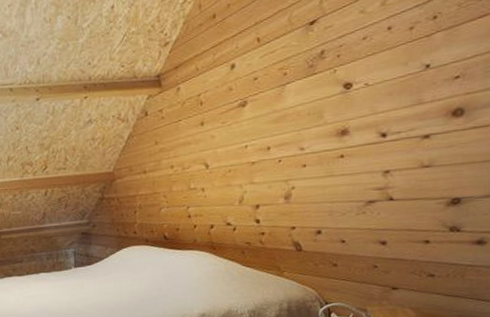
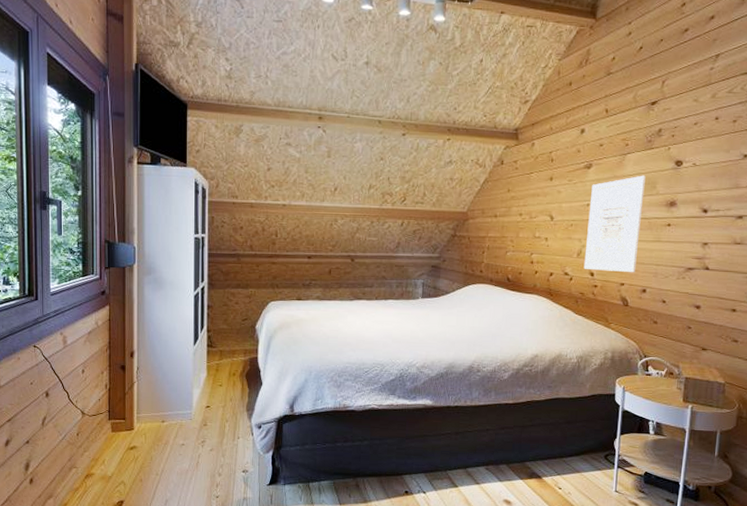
wall art: none [247,105,310,217] -> present [583,175,646,273]

